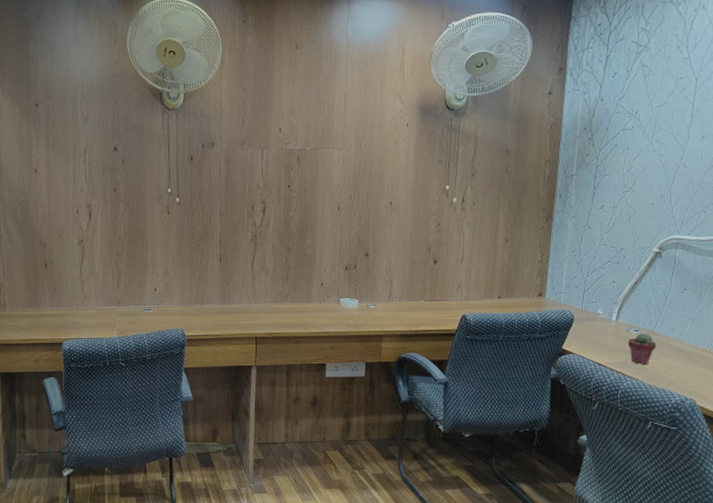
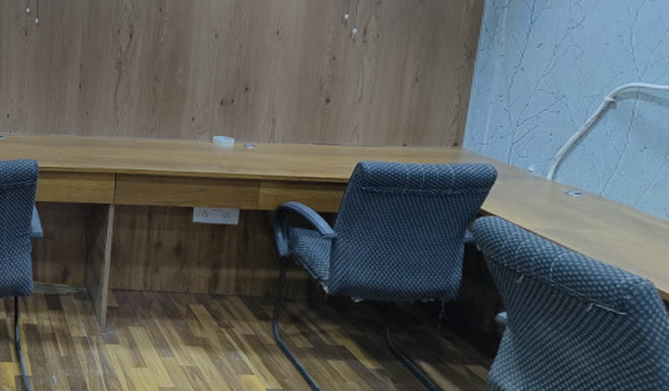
potted succulent: present [627,332,657,364] -> none [565,196,604,234]

